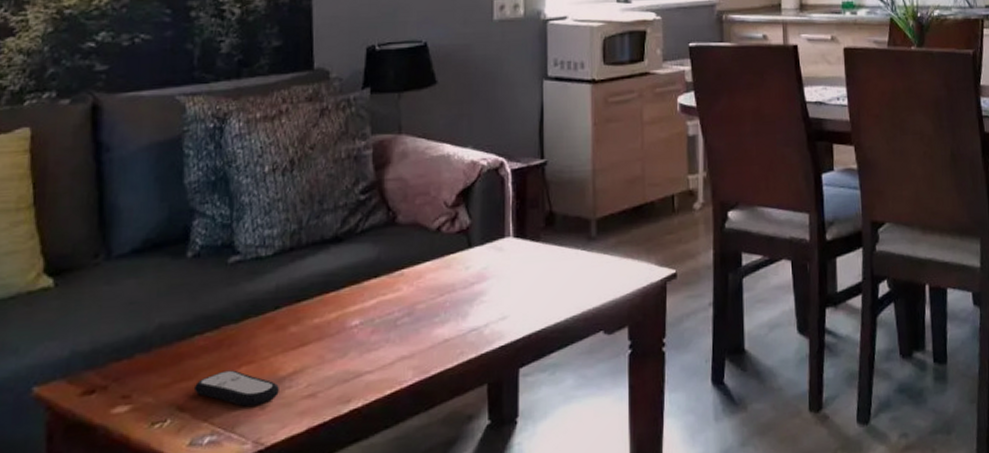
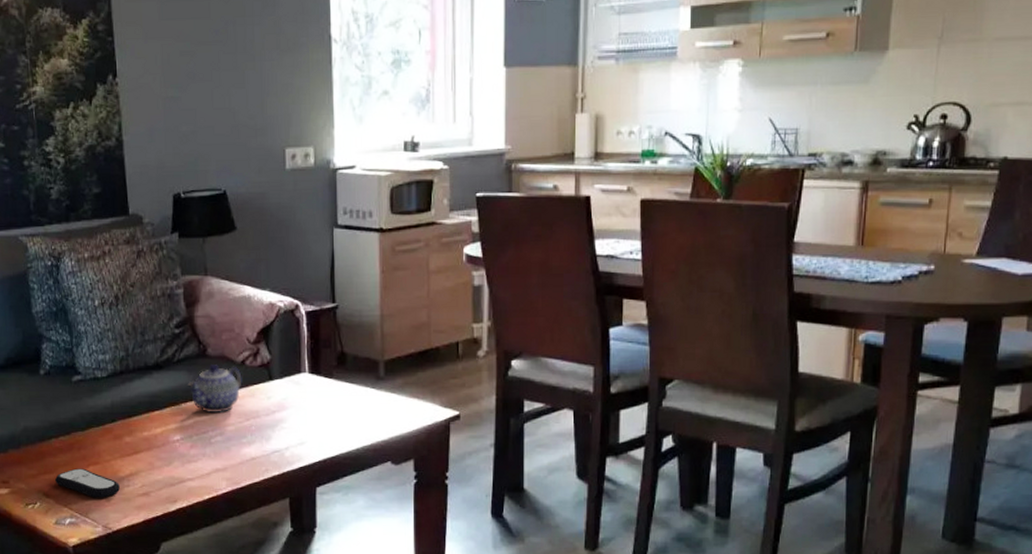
teapot: none [371,233,437,291] -> present [187,365,242,414]

